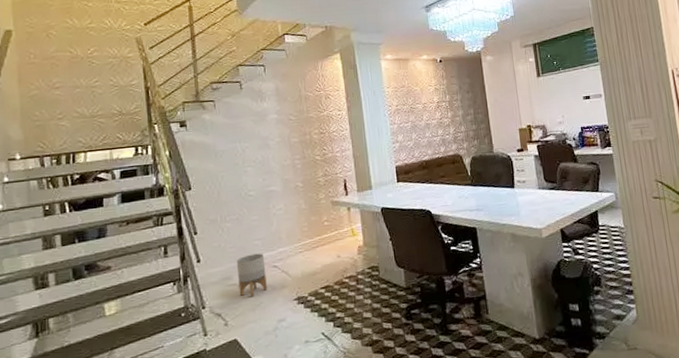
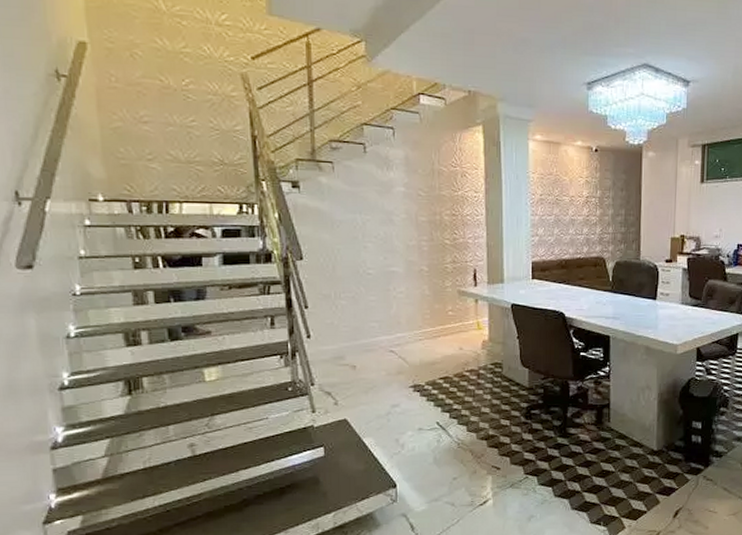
planter: present [236,253,267,297] -> none [350,336,382,380]

